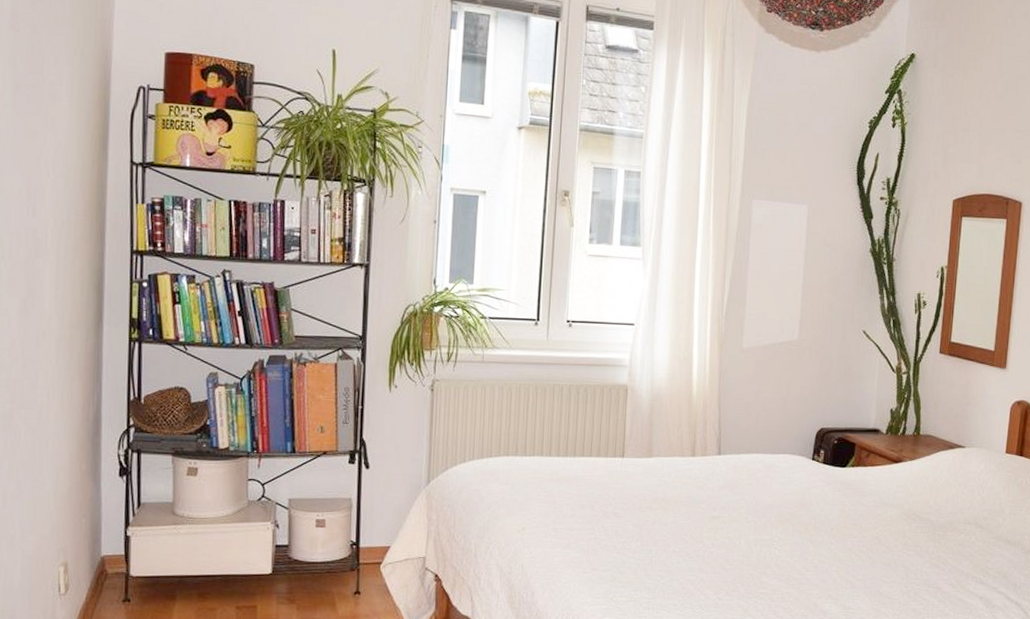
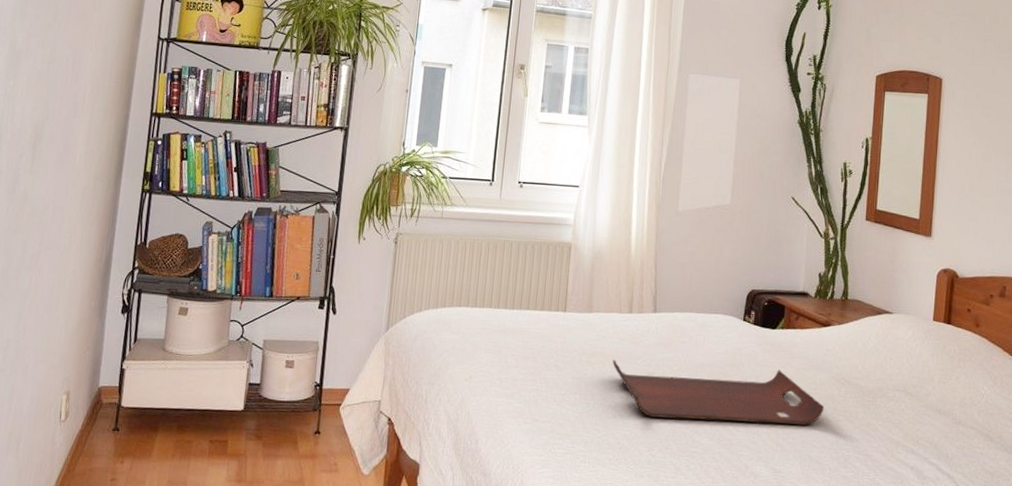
serving tray: none [675,504,895,563] -> present [612,359,824,426]

